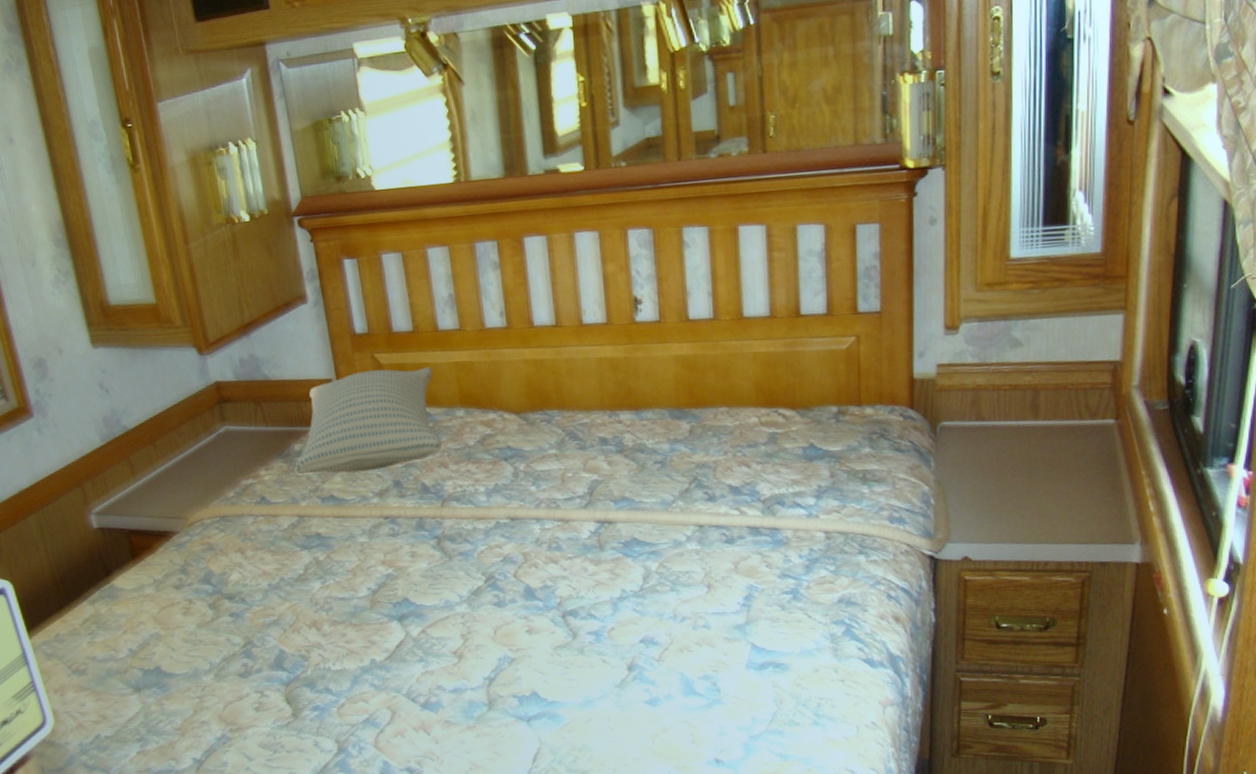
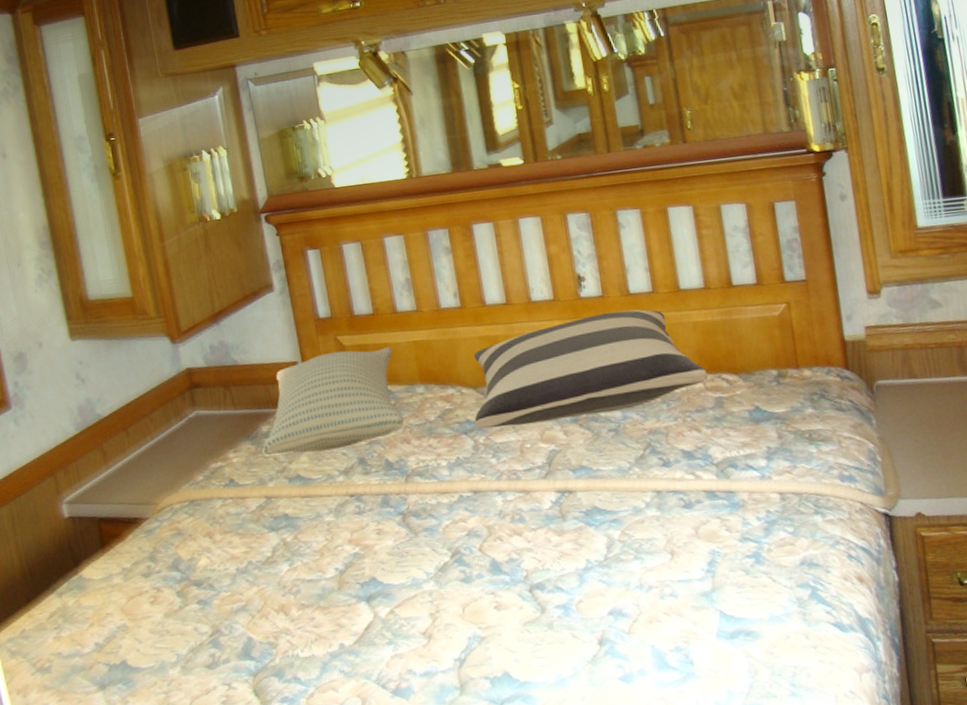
pillow: none [516,337,764,456] -> present [474,309,709,430]

